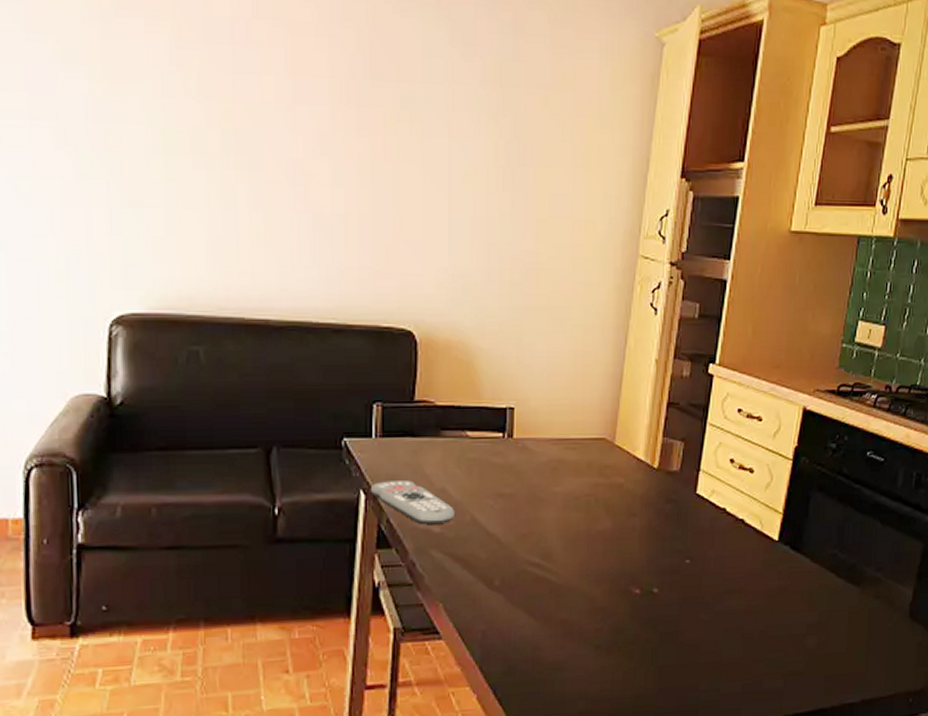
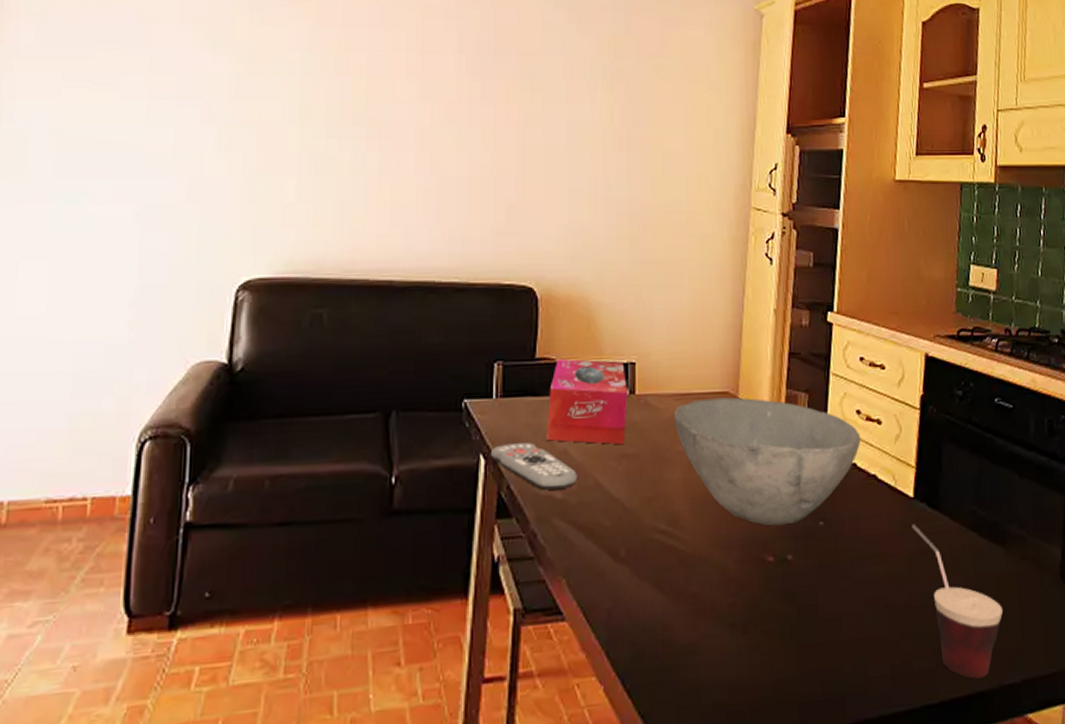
tissue box: none [425,402,505,485] -> present [546,359,627,445]
bowl: none [550,443,733,563] -> present [673,397,861,526]
cup: none [774,564,851,698] -> present [912,524,1003,679]

